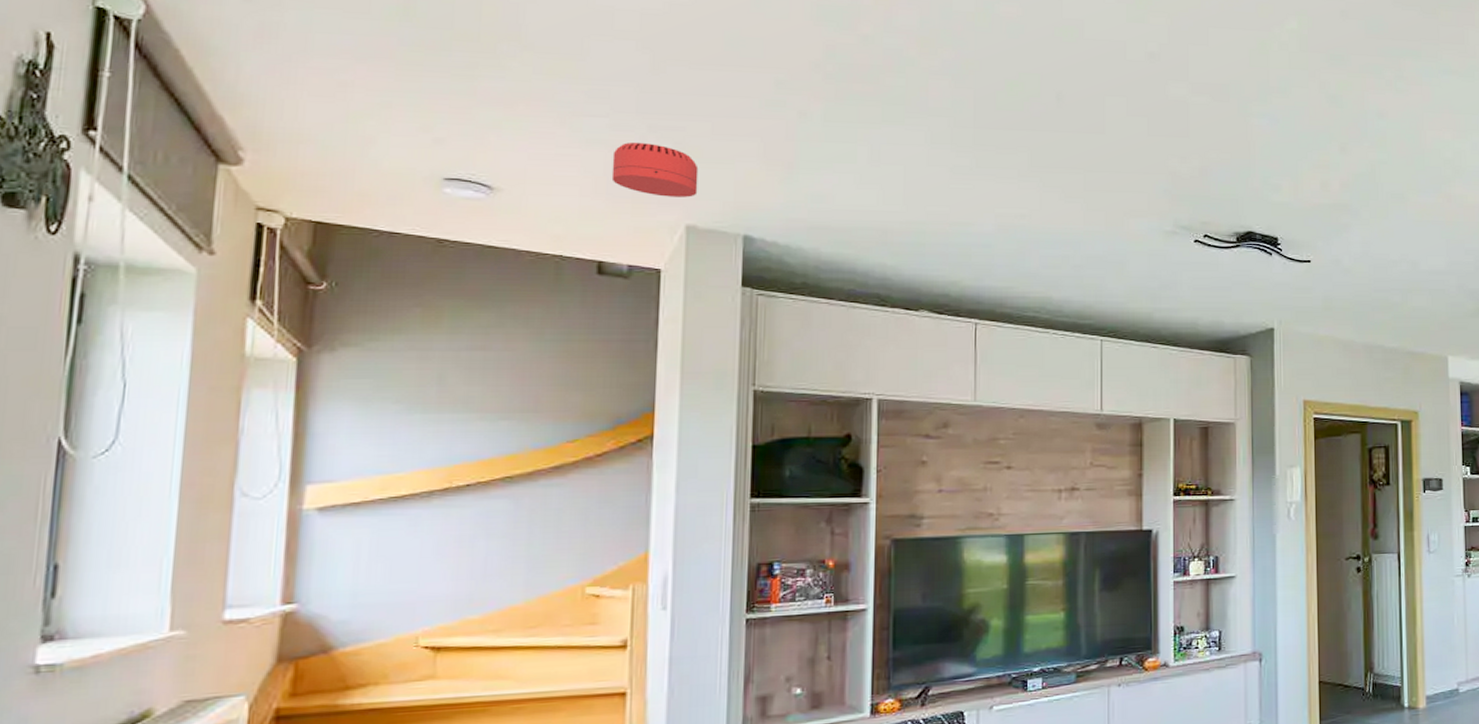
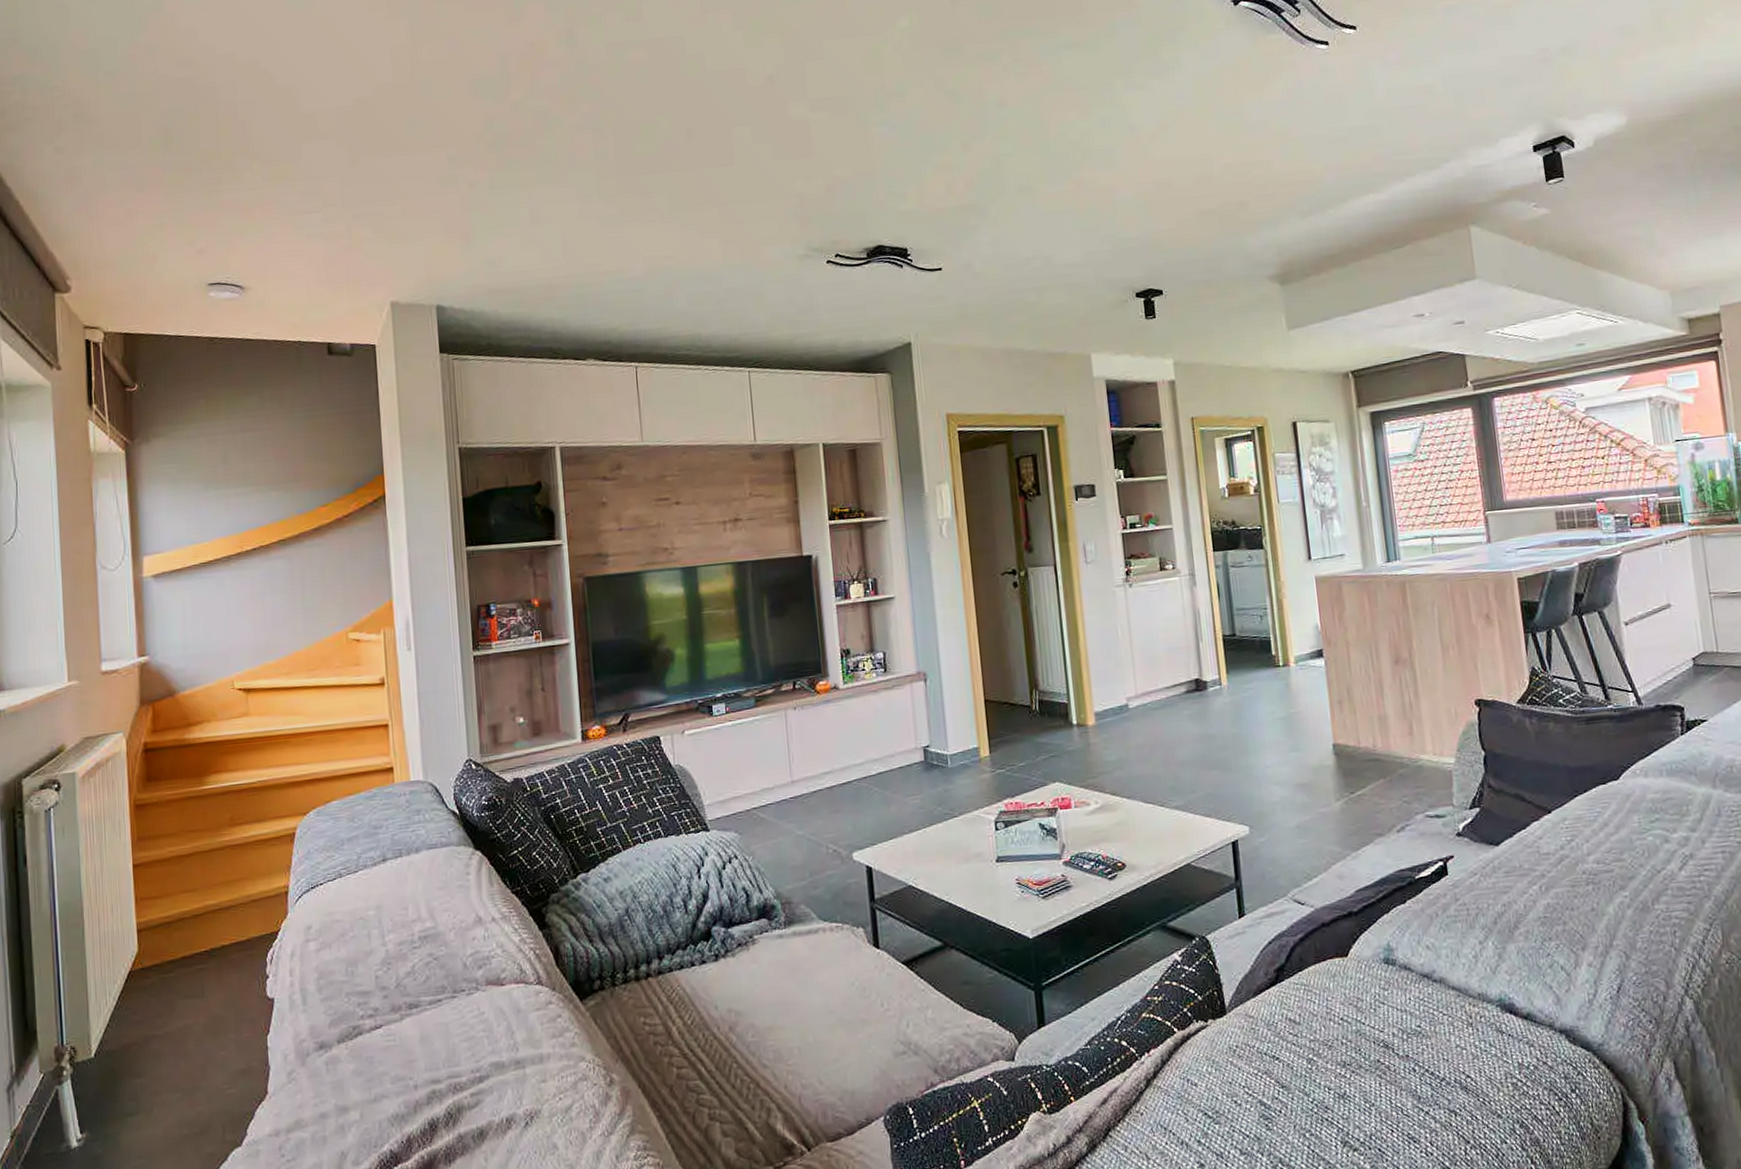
smoke detector: present [611,142,699,198] -> none [328,231,397,279]

